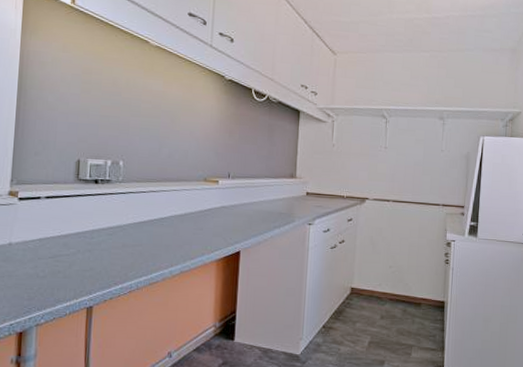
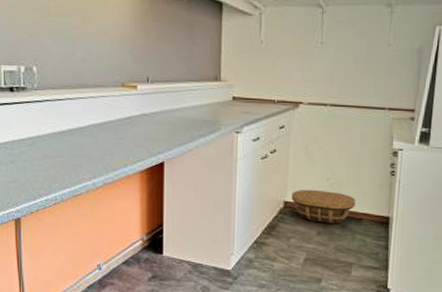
basket: none [357,276,415,308] -> present [291,189,356,223]

